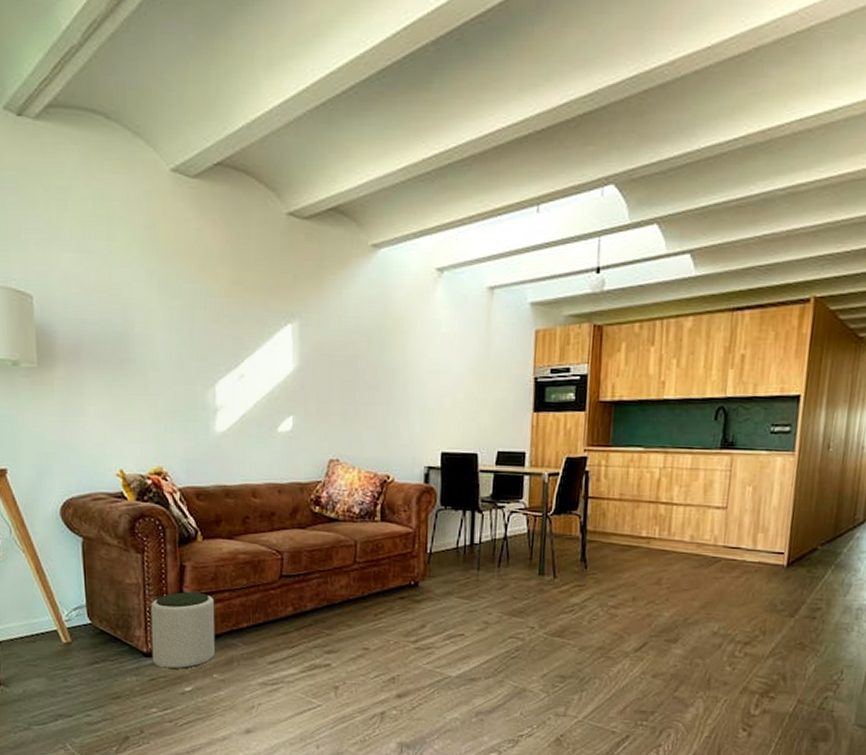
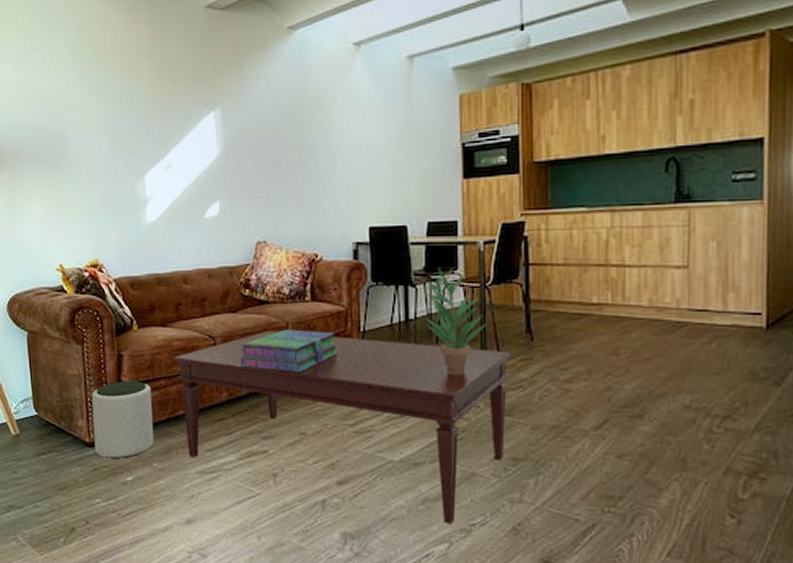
coffee table: none [239,548,567,736] -> present [173,331,512,525]
stack of books: none [306,547,404,591] -> present [240,329,338,373]
potted plant: none [489,496,546,599] -> present [425,268,487,376]

